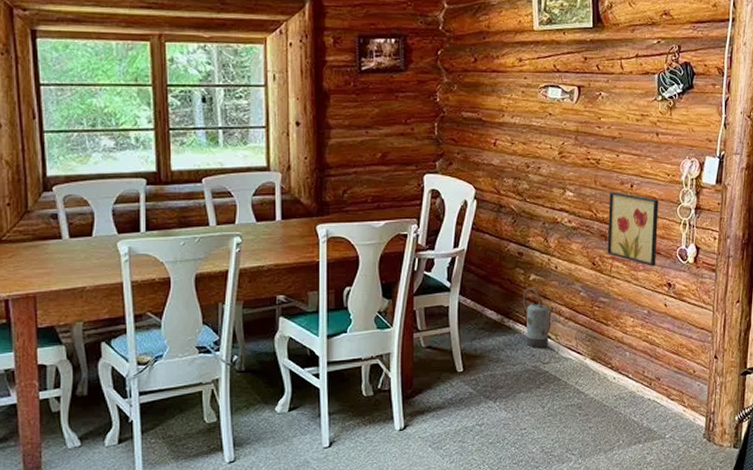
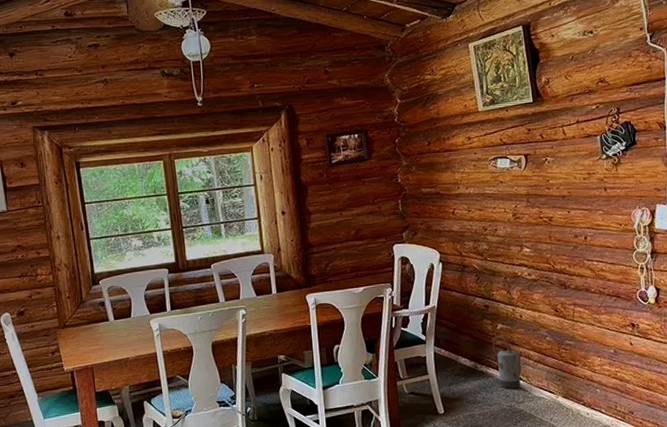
wall art: present [607,191,659,266] -> none [564,244,617,309]

